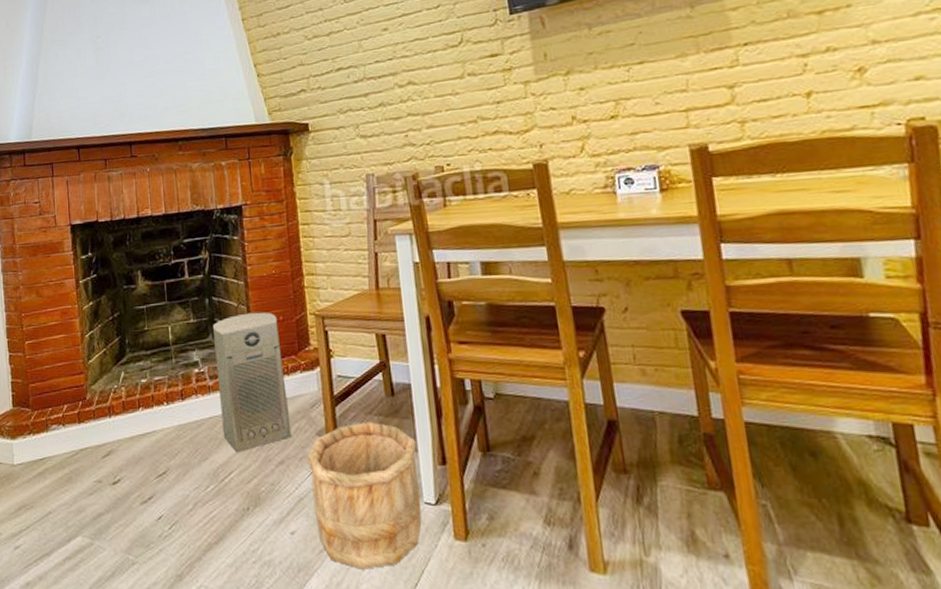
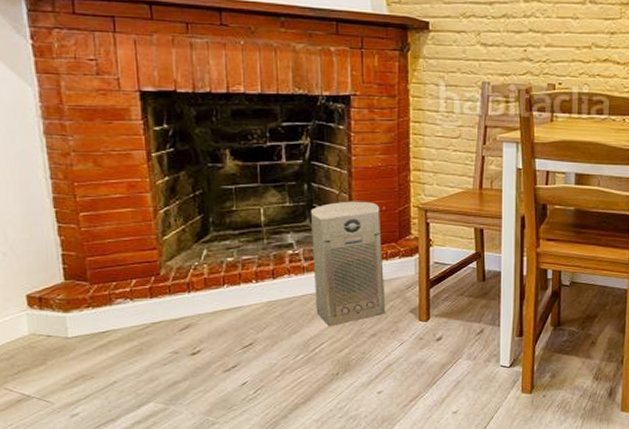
wooden bucket: present [306,421,422,569] -> none [398,302,500,418]

